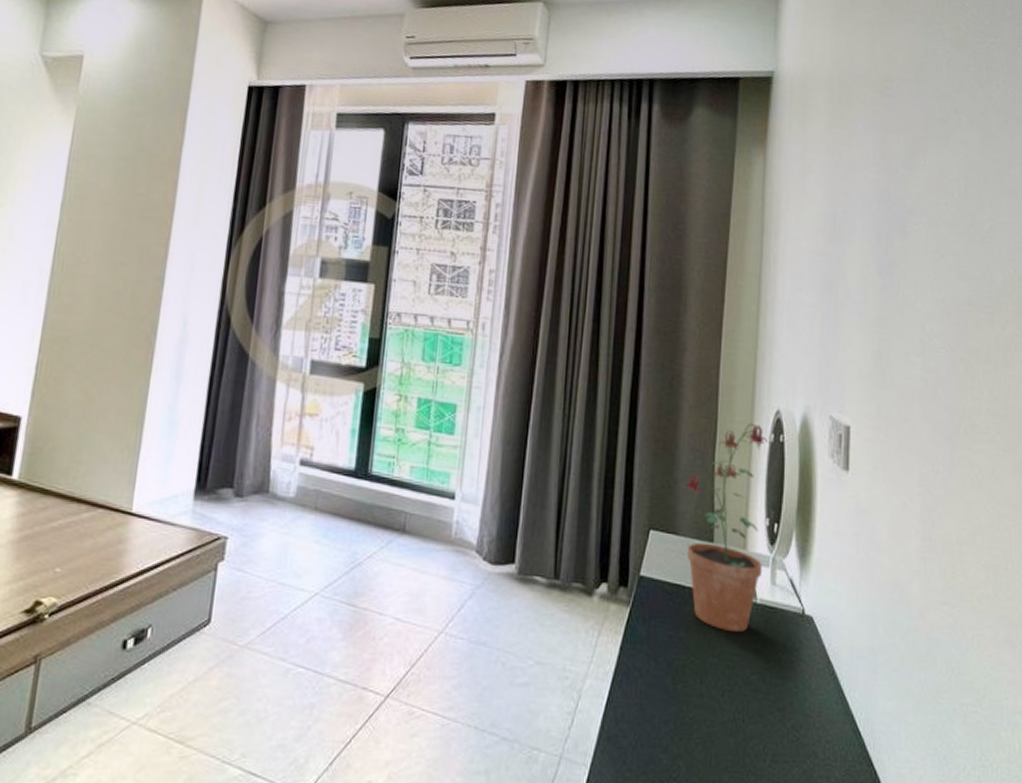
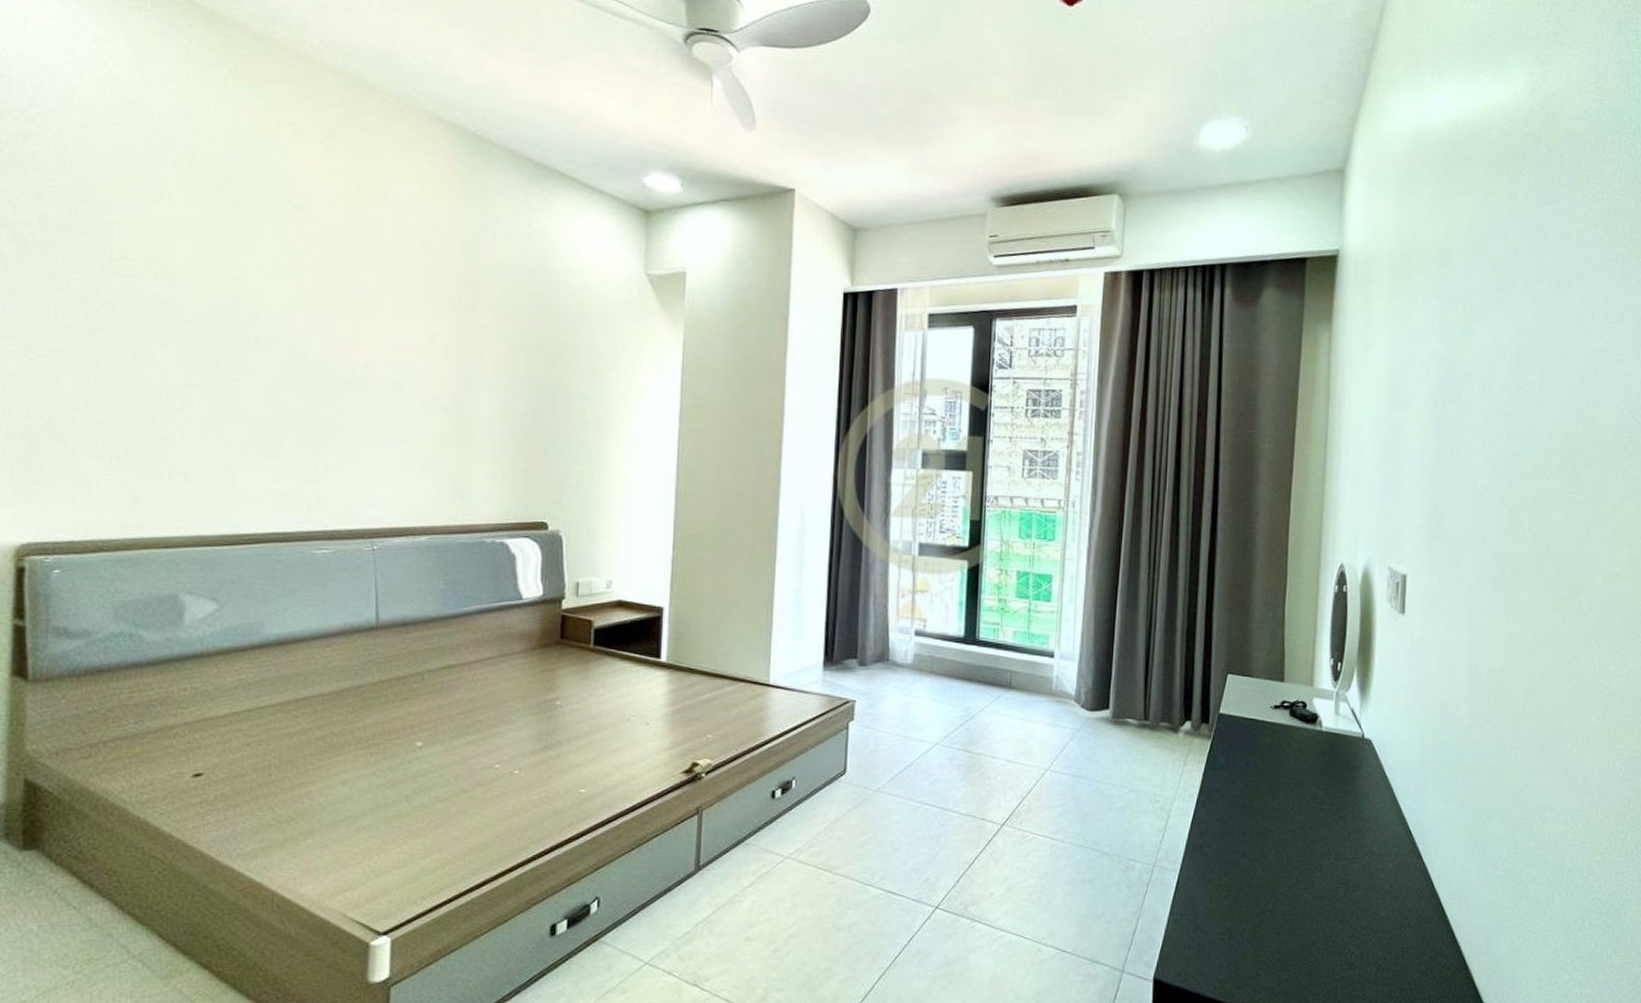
potted plant: present [684,423,770,633] -> none [1258,577,1334,756]

